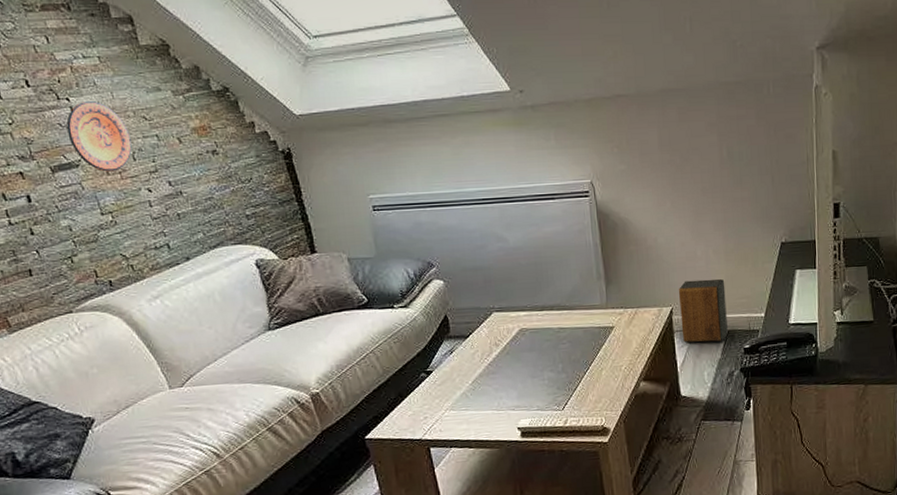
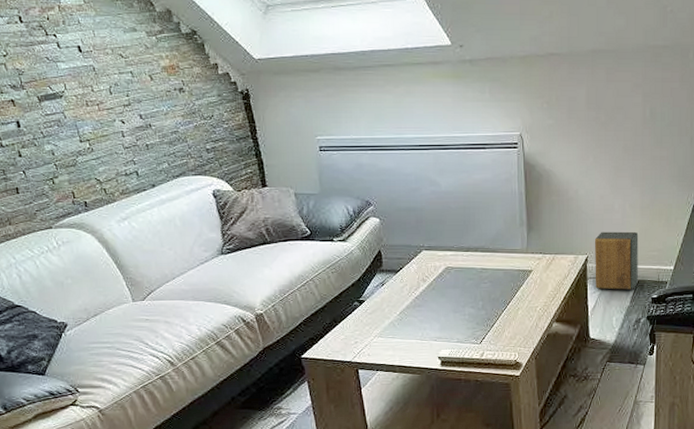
decorative plate: present [66,101,132,172] -> none [53,38,109,103]

